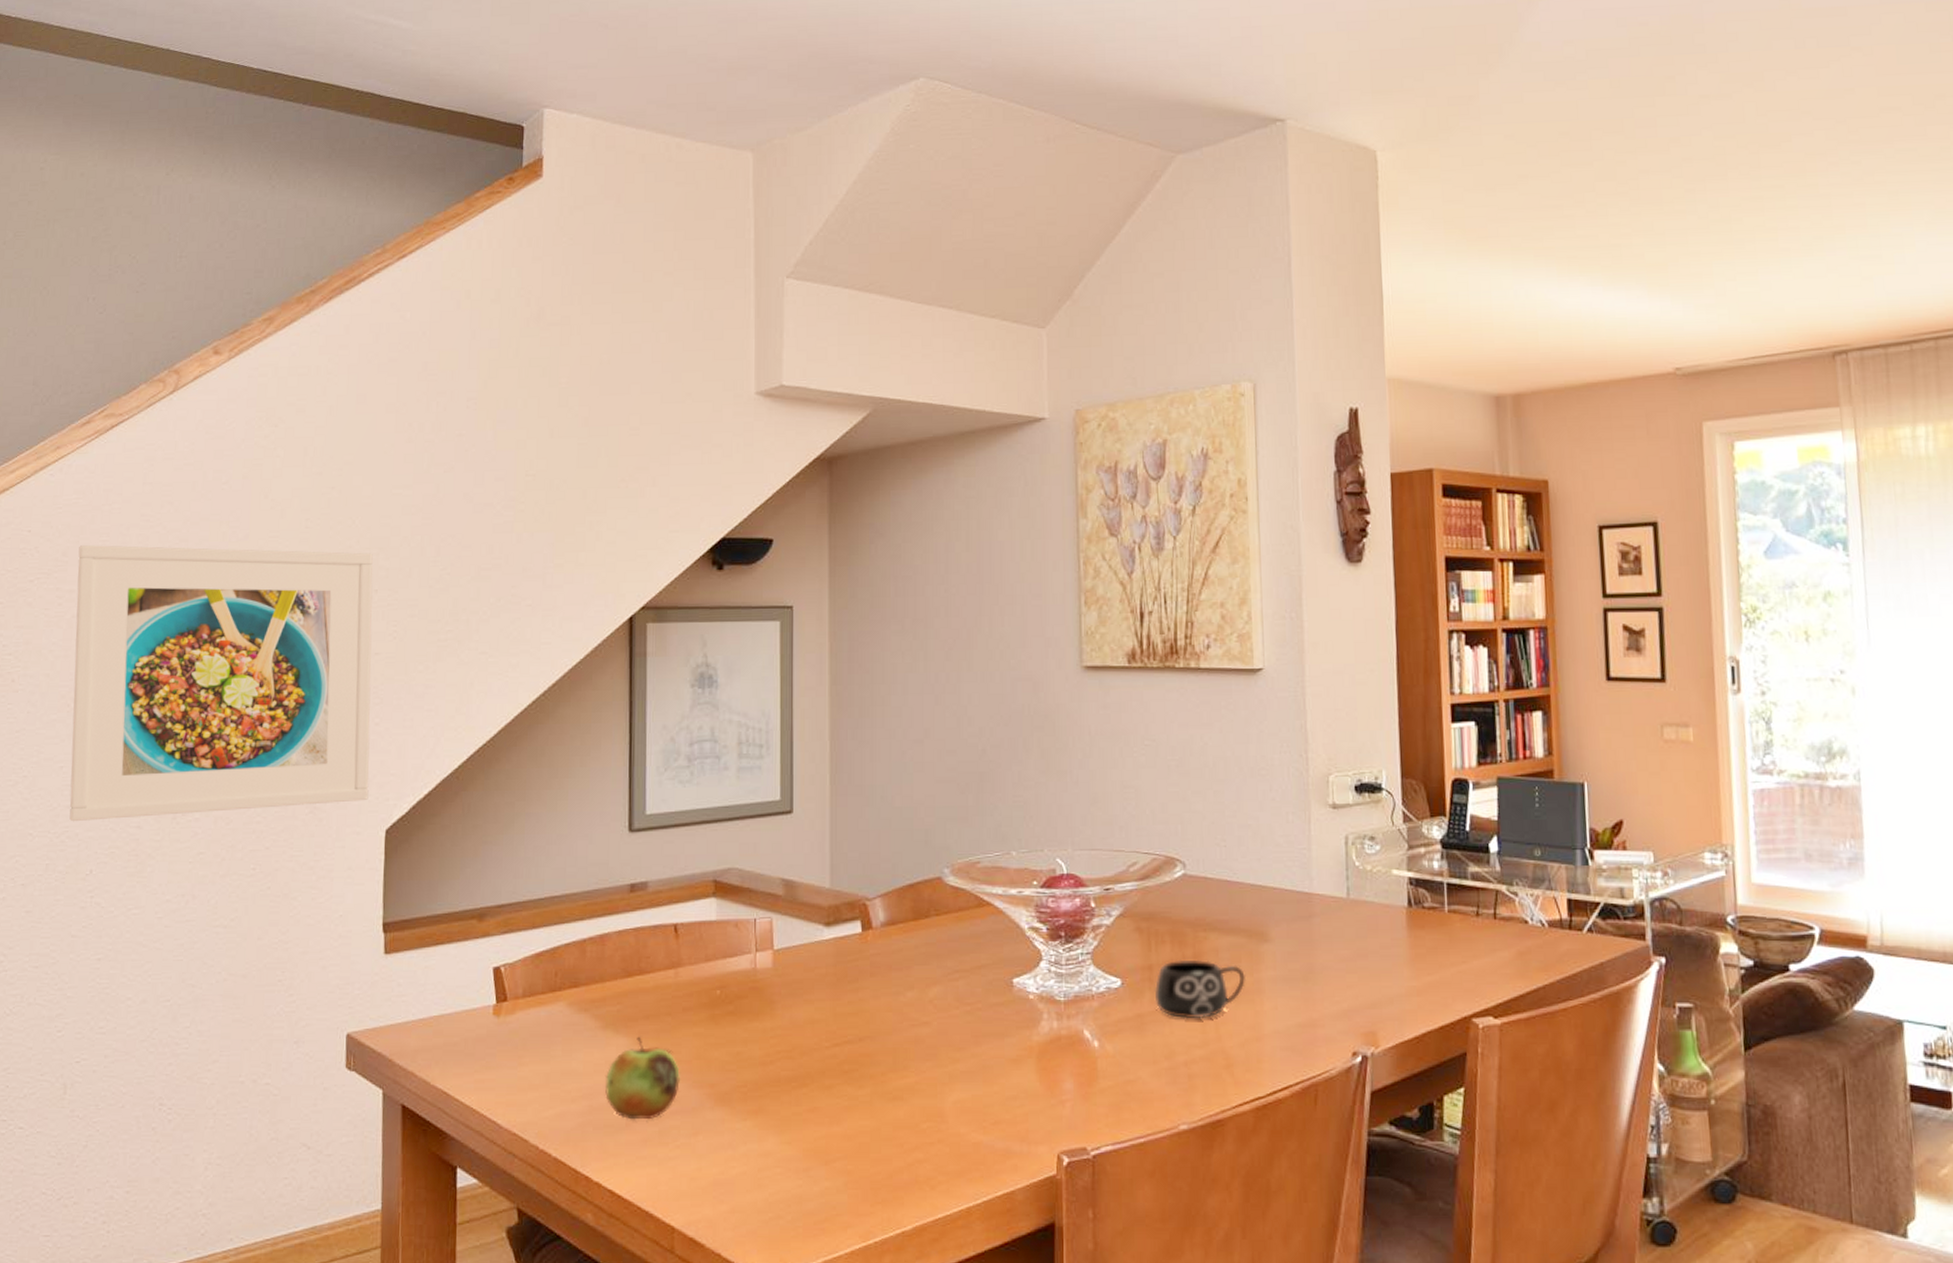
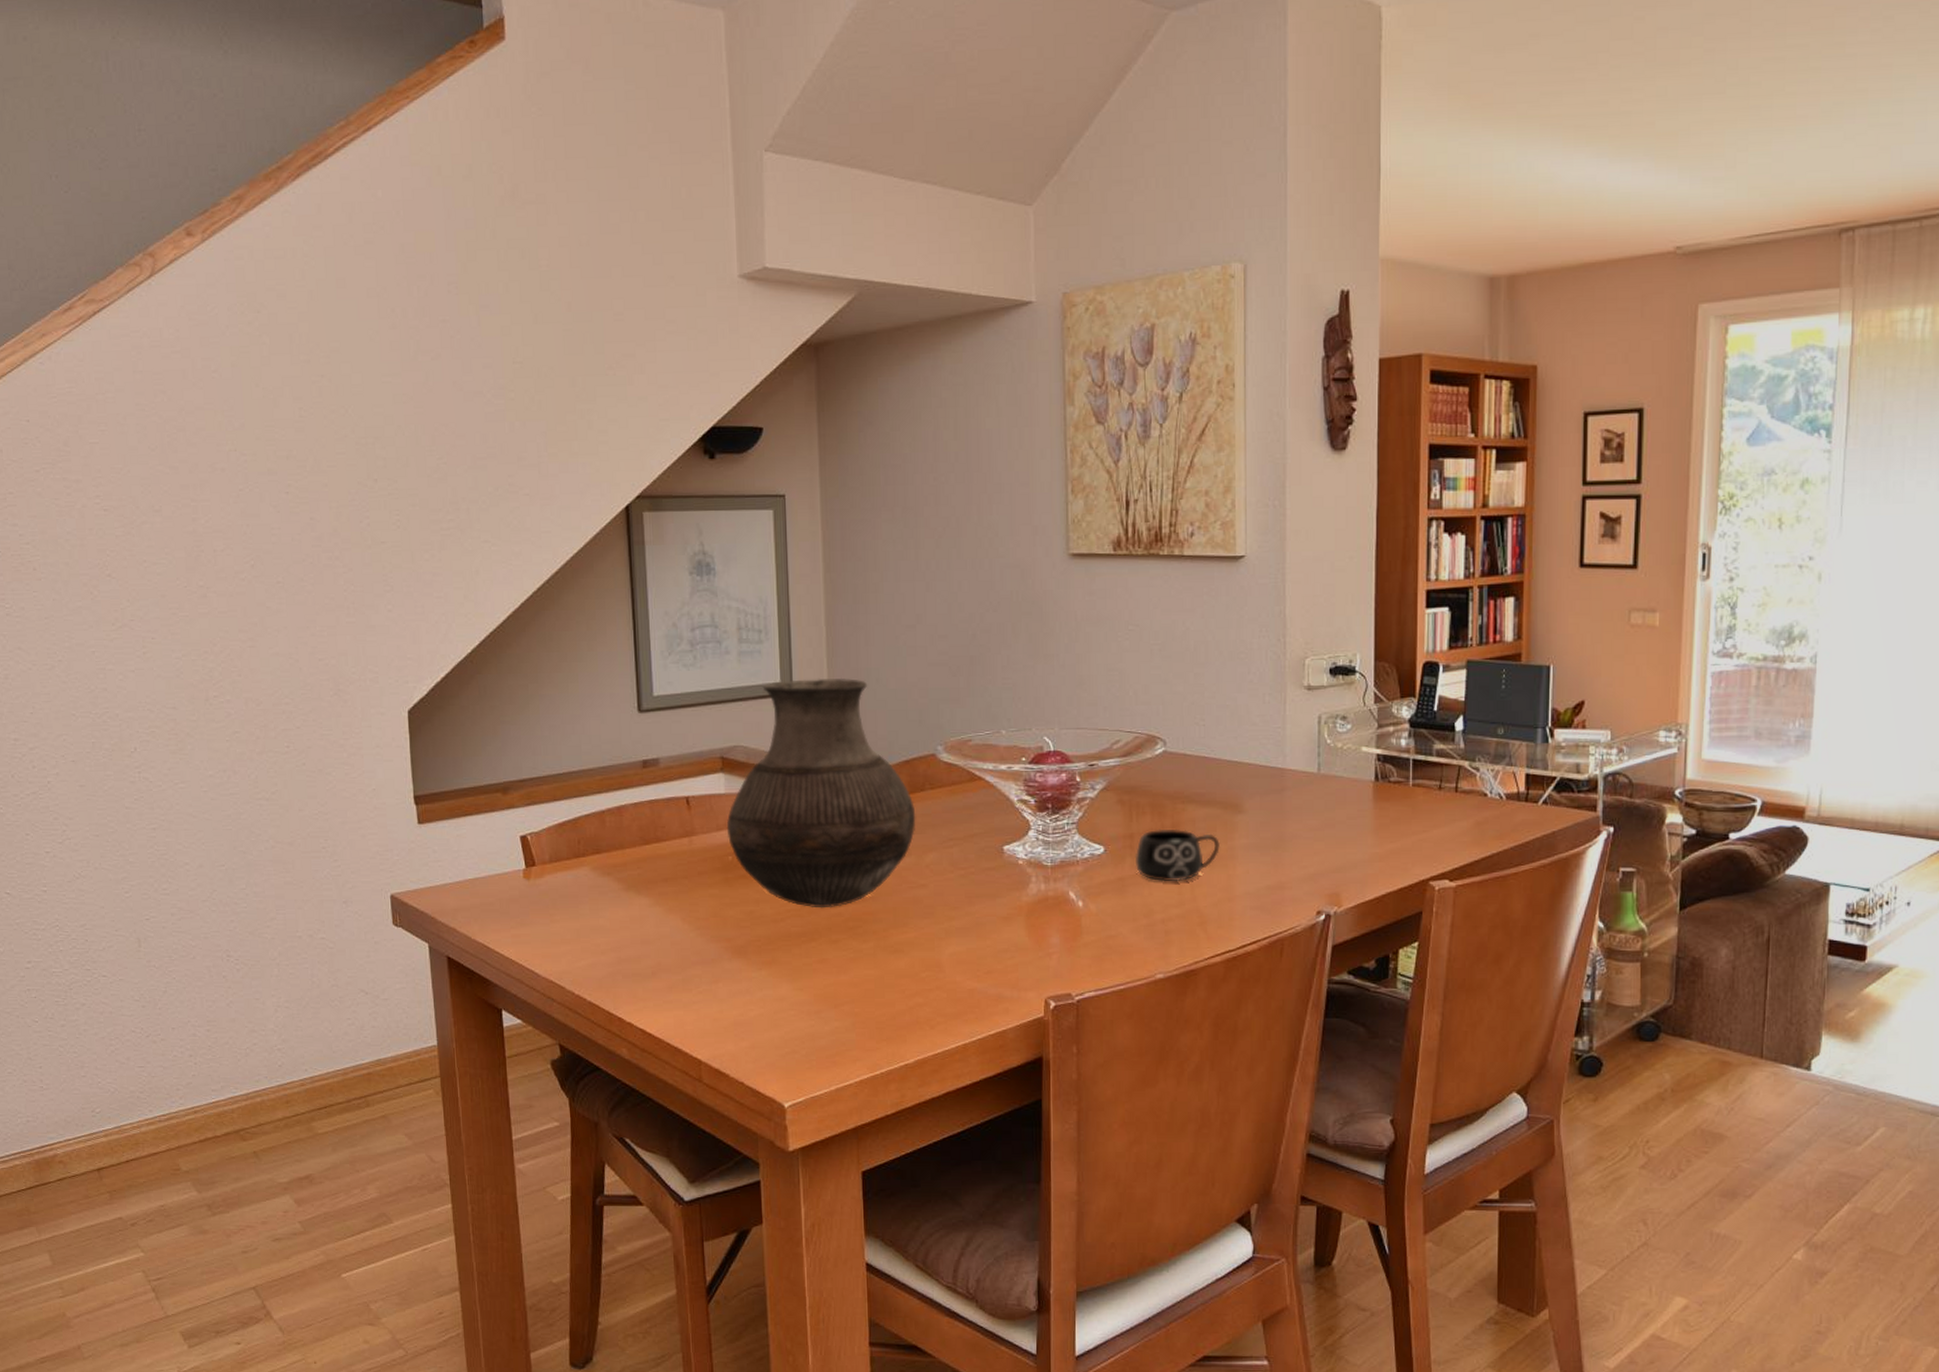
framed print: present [69,545,373,822] -> none [79,435,389,704]
apple: present [605,1036,680,1120] -> none [631,896,699,970]
vase: none [716,795,920,1049] -> present [726,677,916,908]

